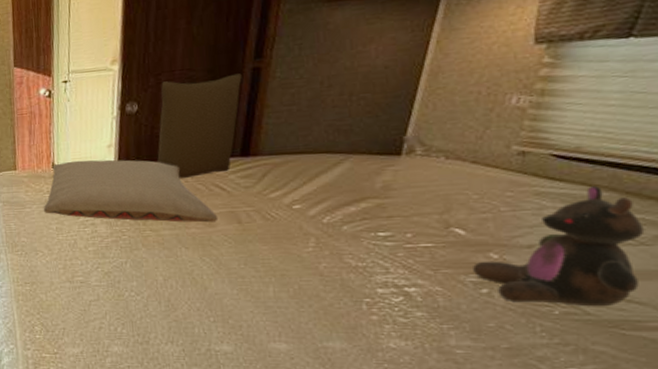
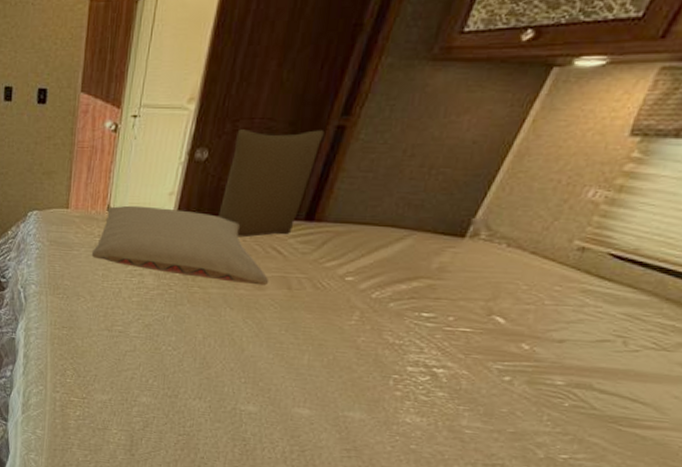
stuffed bear: present [473,186,645,307] -> none [502,289,672,404]

